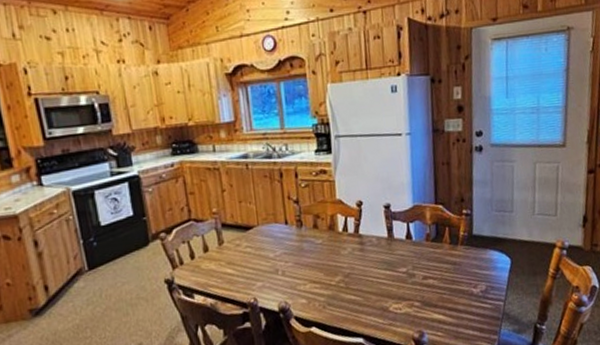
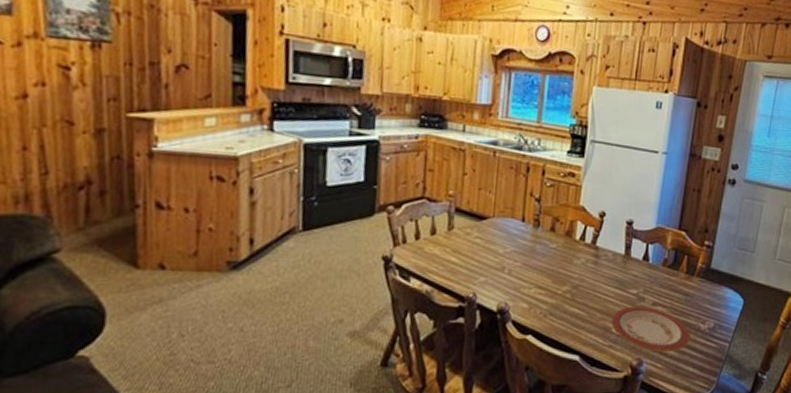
plate: none [386,281,465,322] -> present [611,306,690,351]

